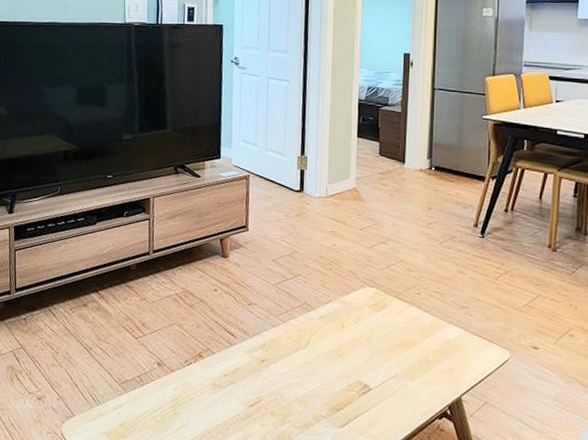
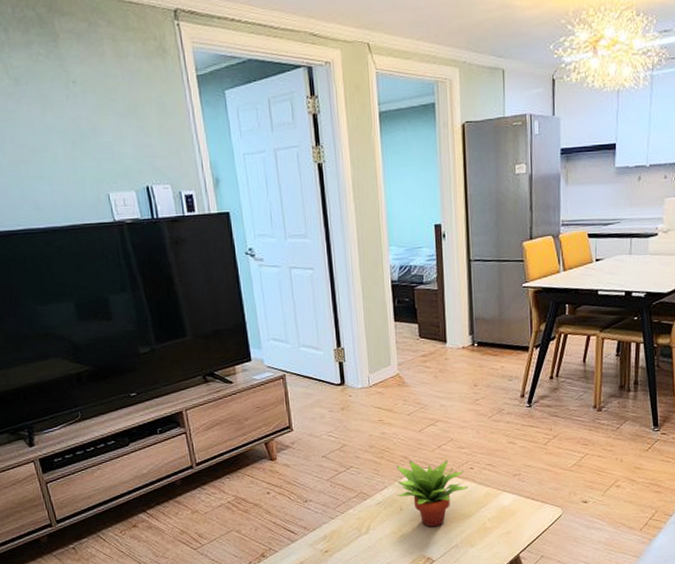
succulent plant: none [341,276,414,352] -> present [396,460,469,527]

